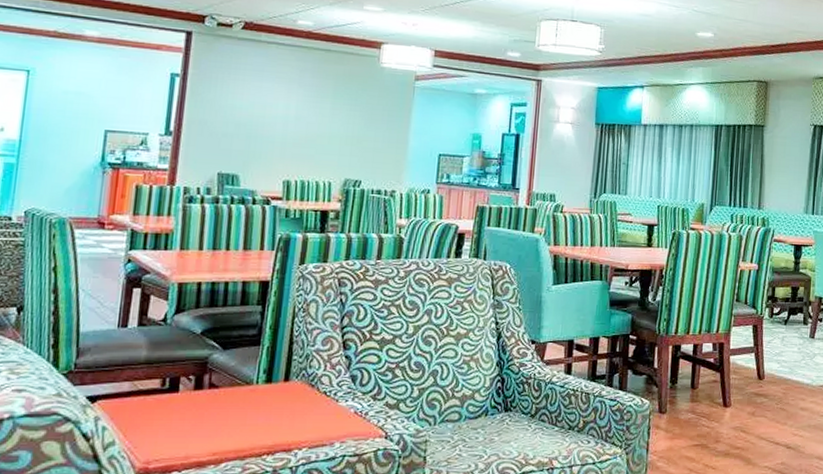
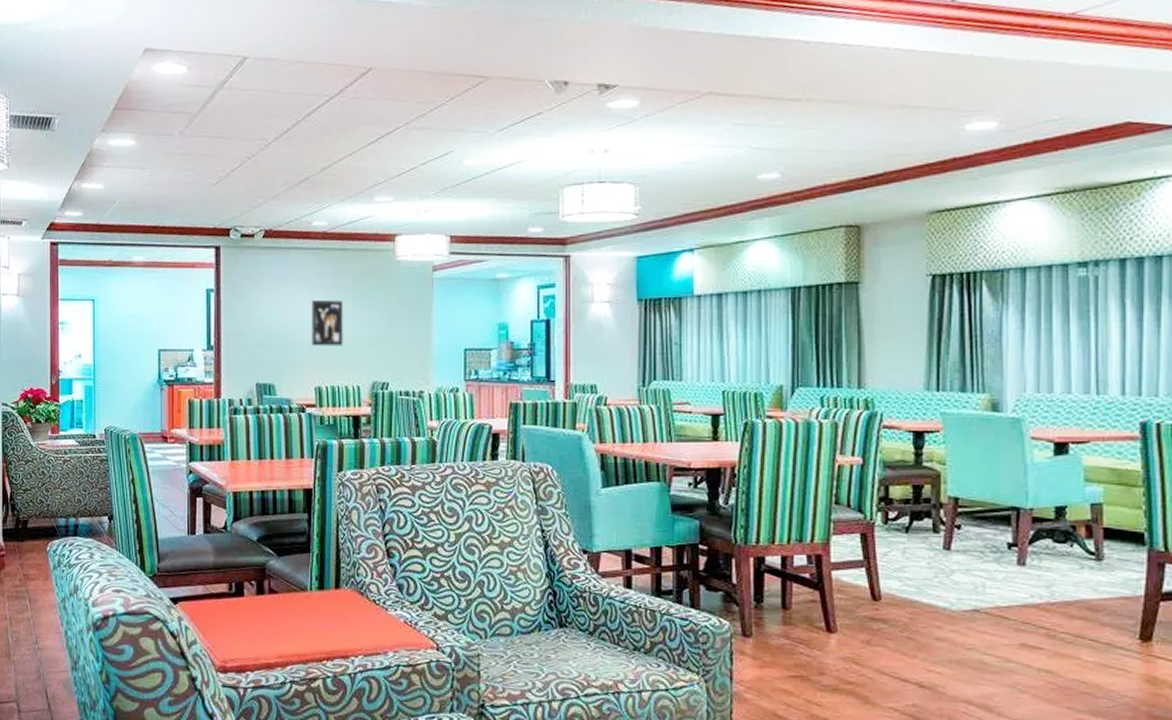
wall art: none [284,95,322,143] -> present [311,299,343,346]

